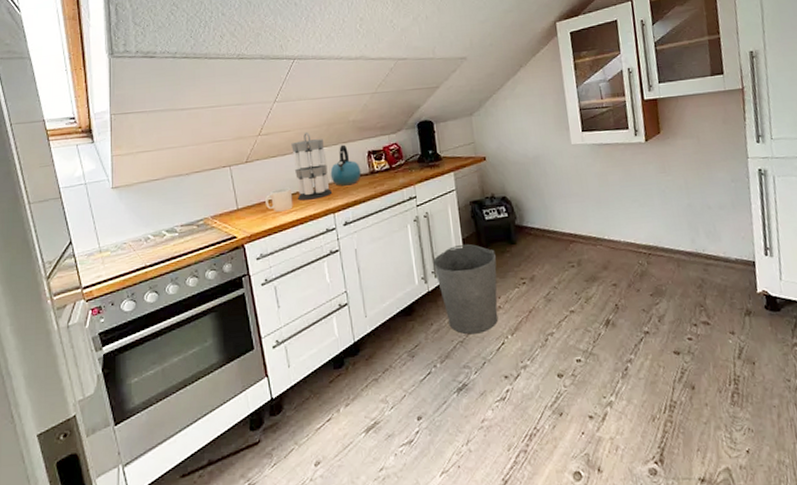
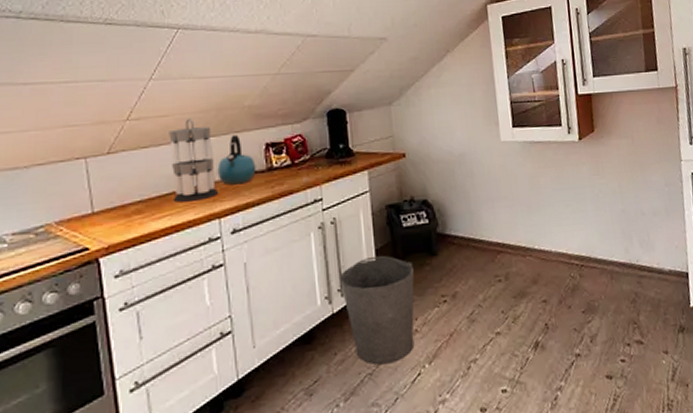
mug: present [264,187,293,213] -> none [129,186,167,218]

